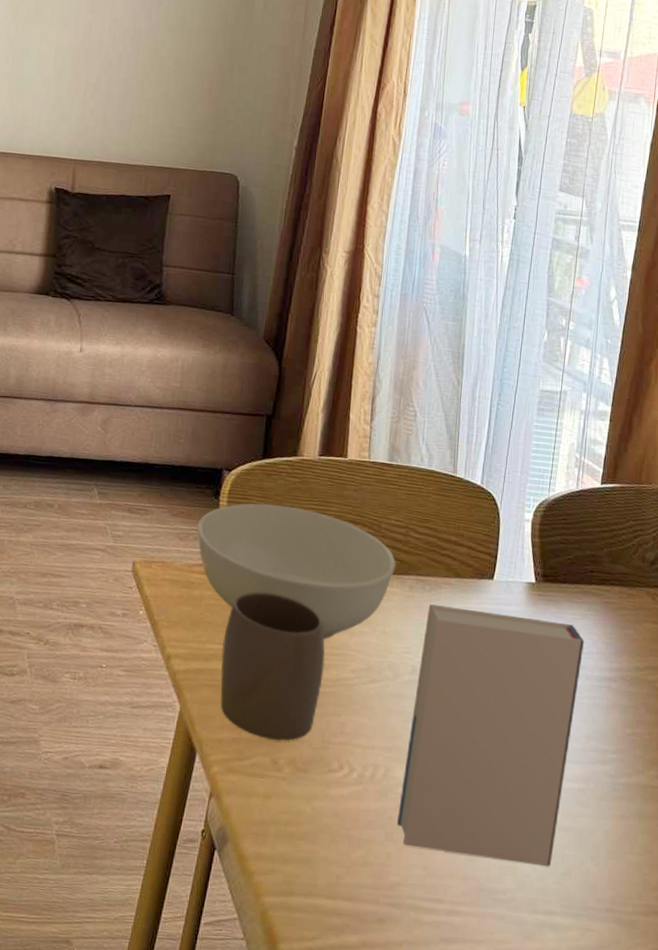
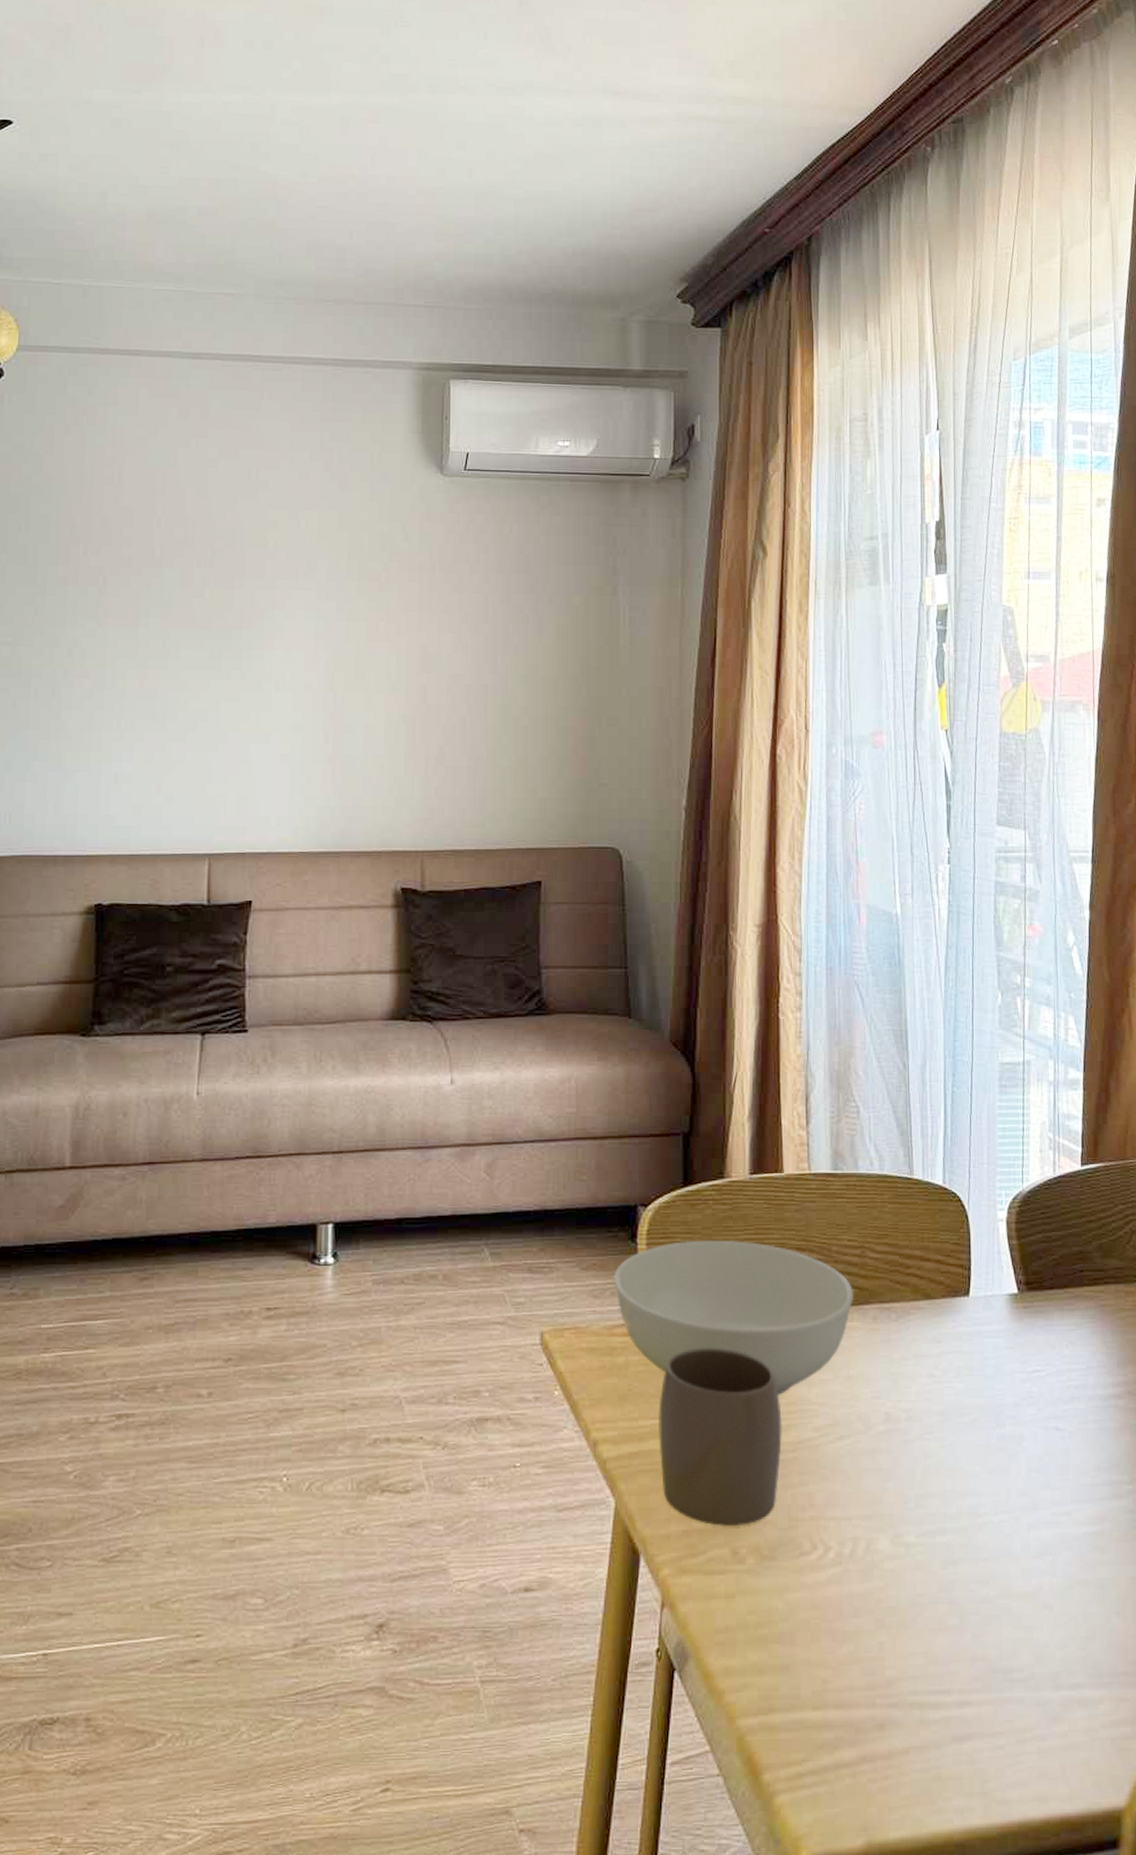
book: present [396,604,585,866] -> none [886,1335,1082,1632]

